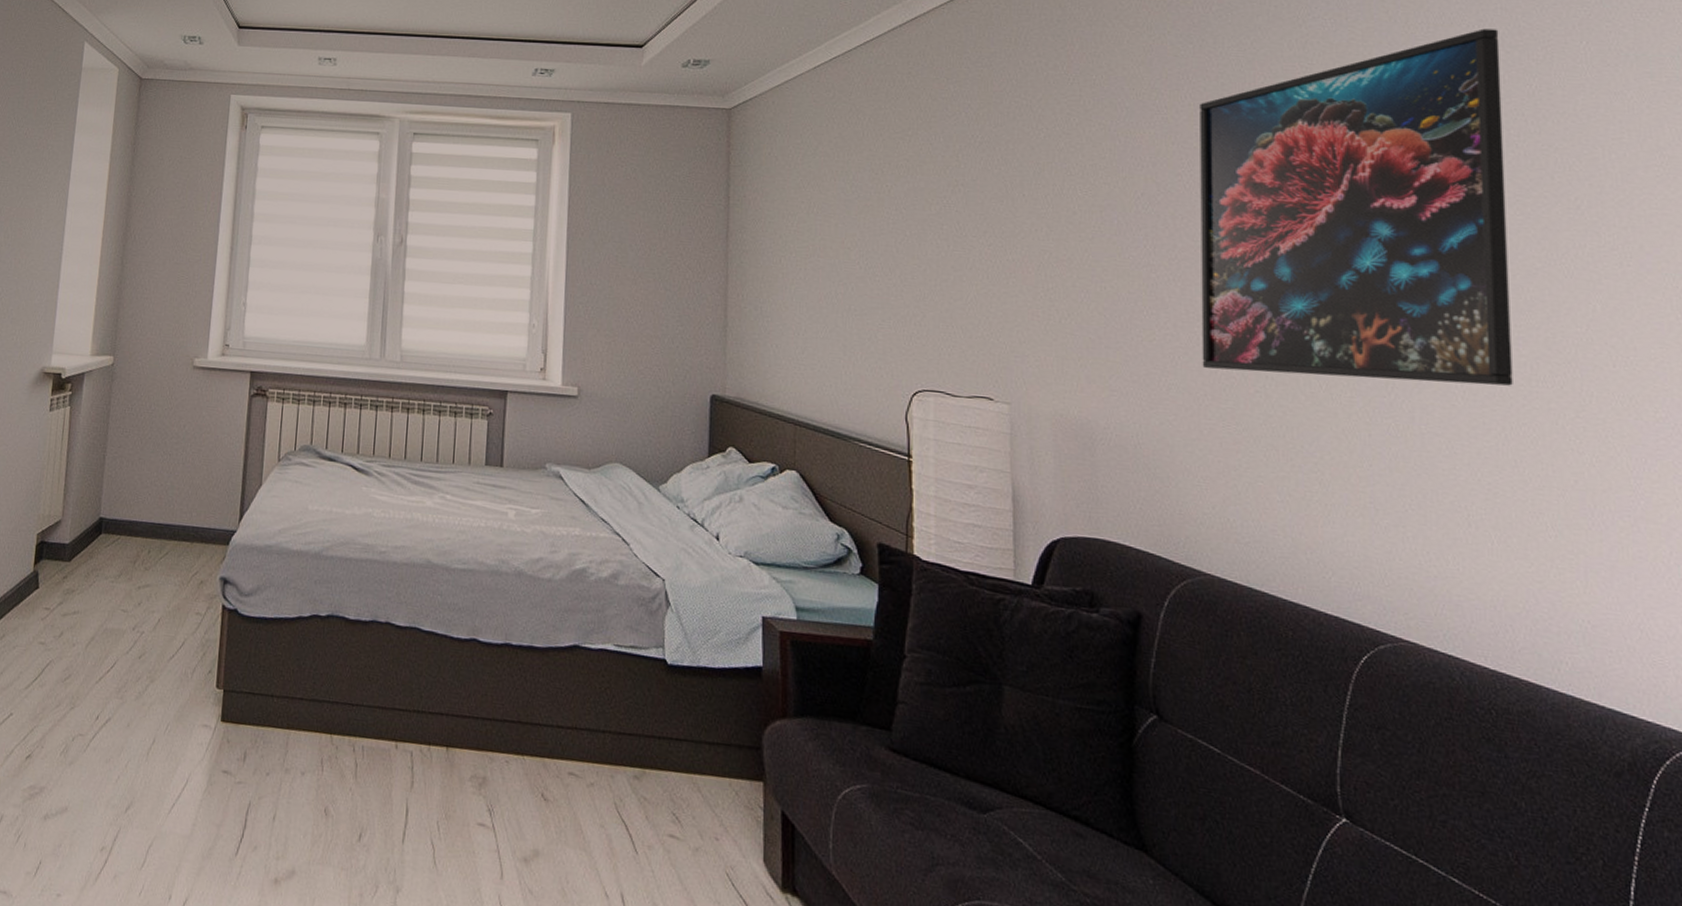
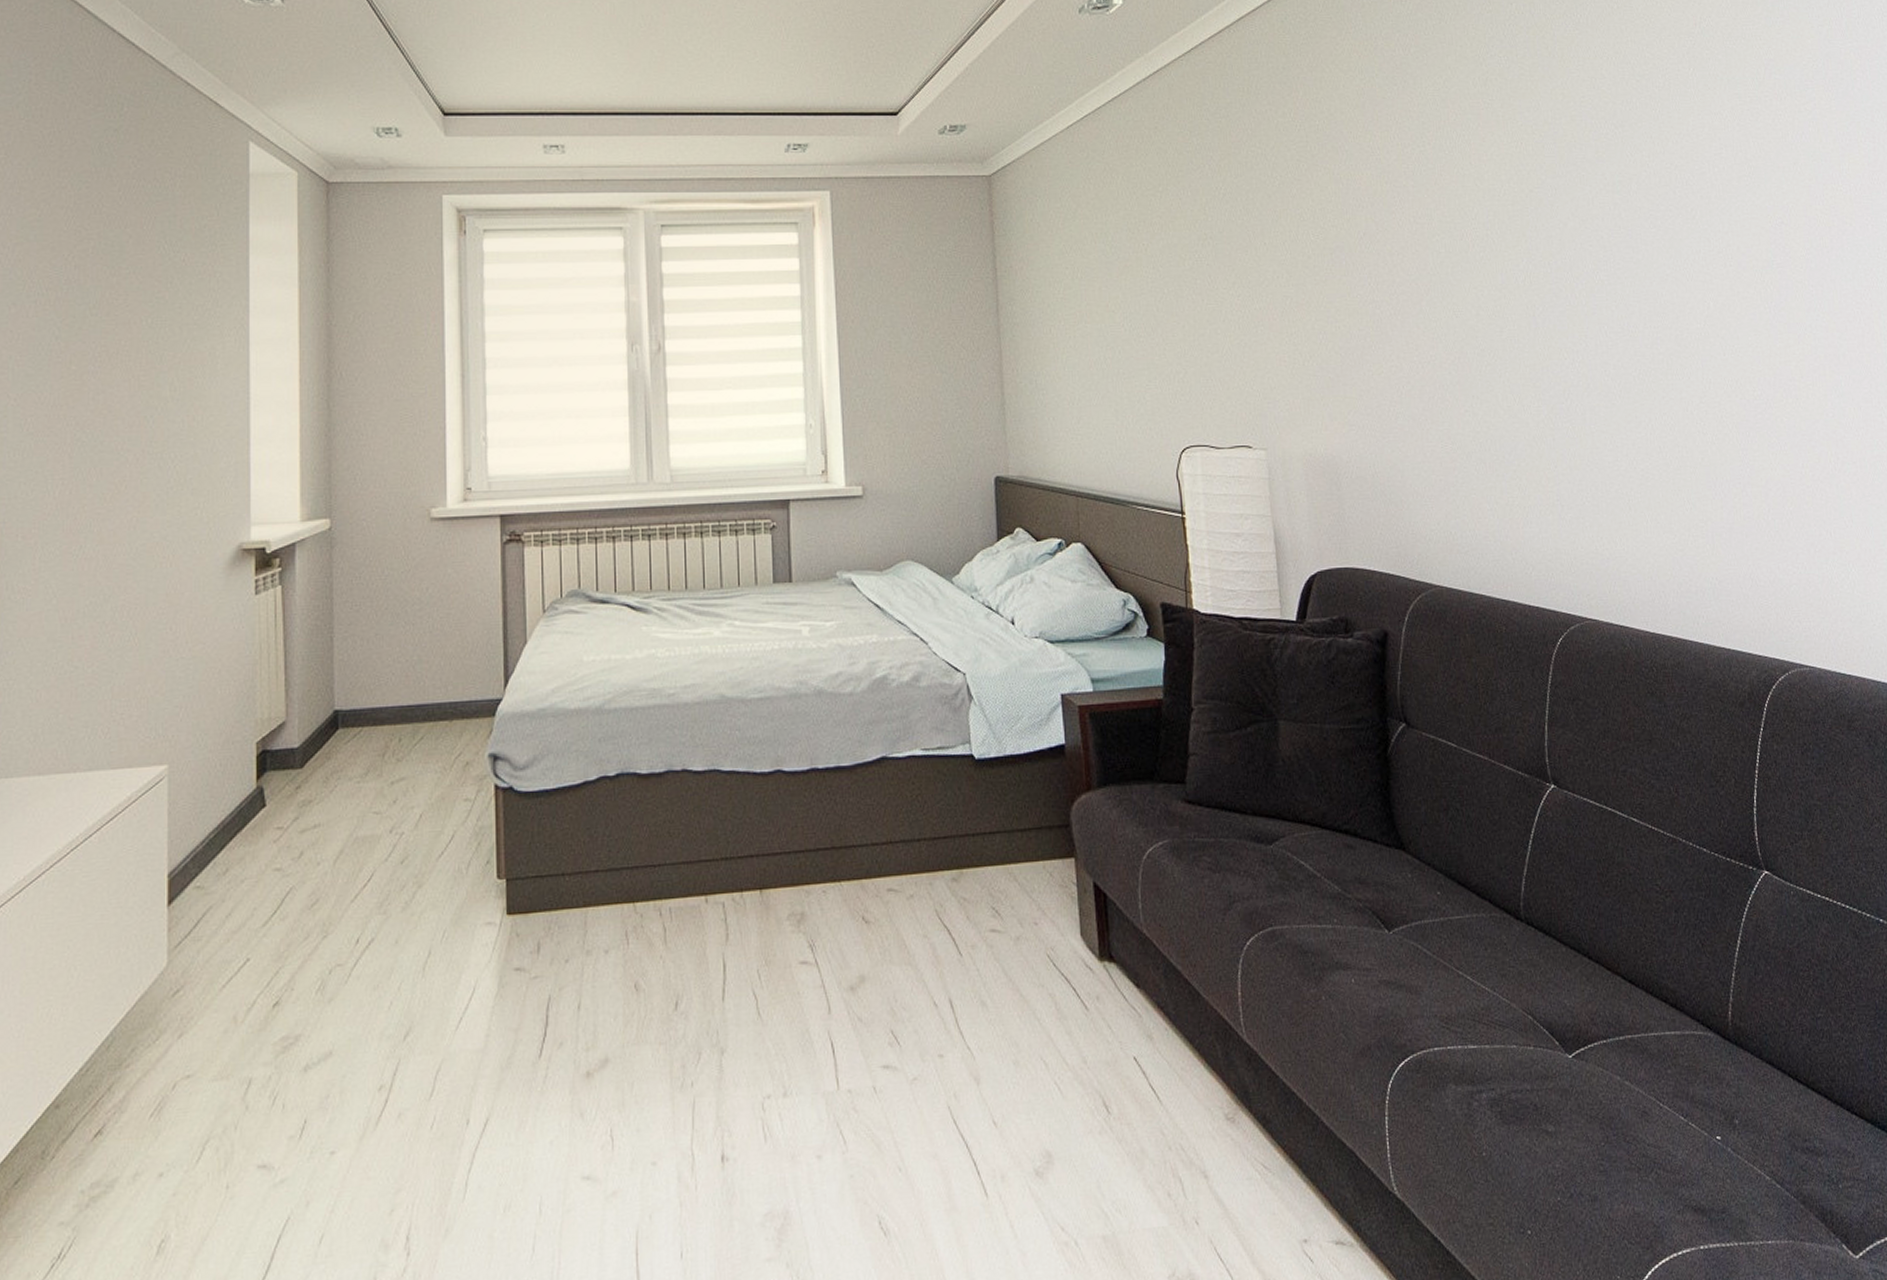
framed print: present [1200,28,1513,386] -> none [1406,60,1655,394]

